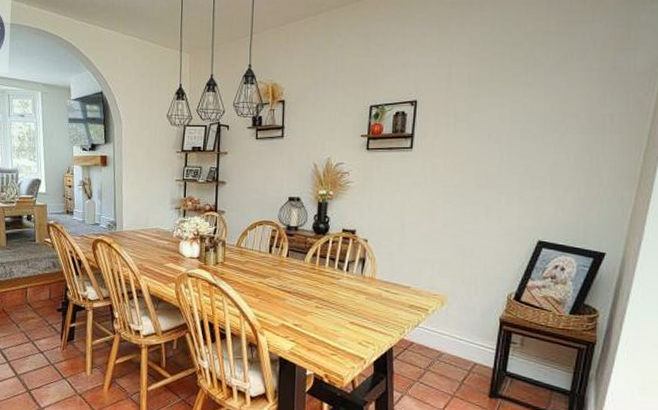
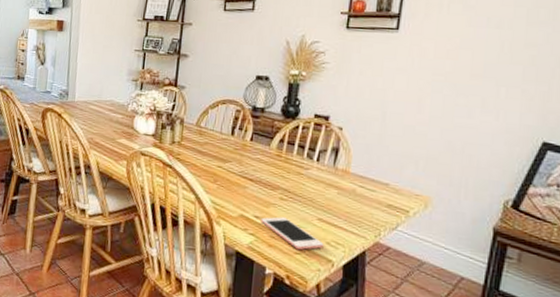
cell phone: none [300,323,356,352] -> present [261,216,324,250]

